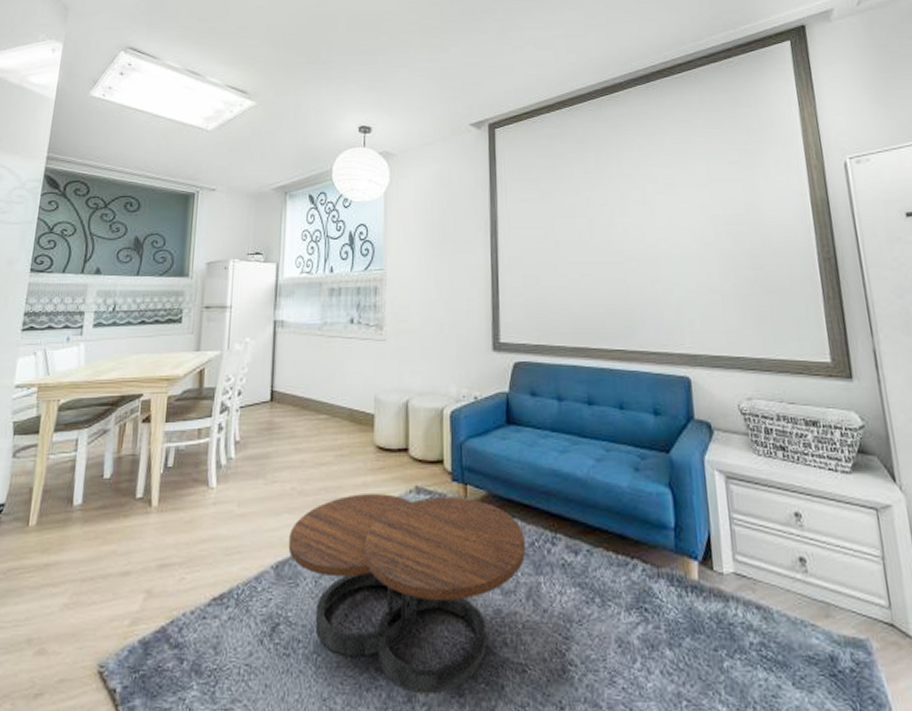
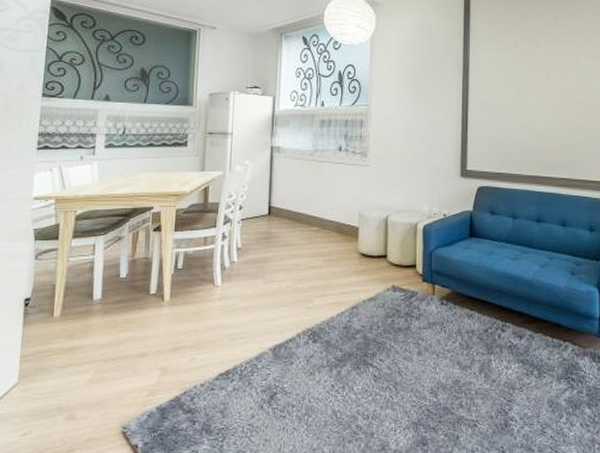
coffee table: present [288,494,526,694] -> none [284,292,481,444]

